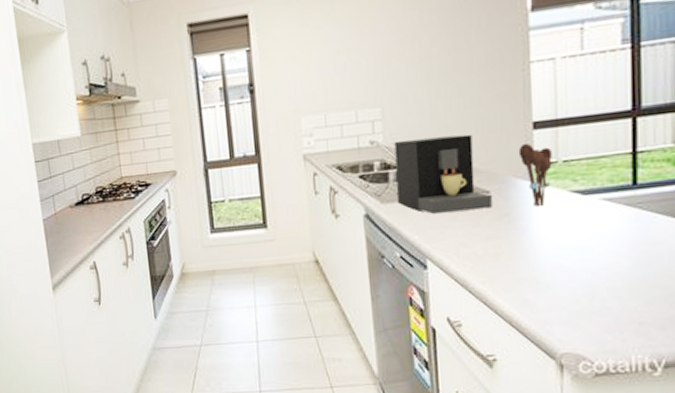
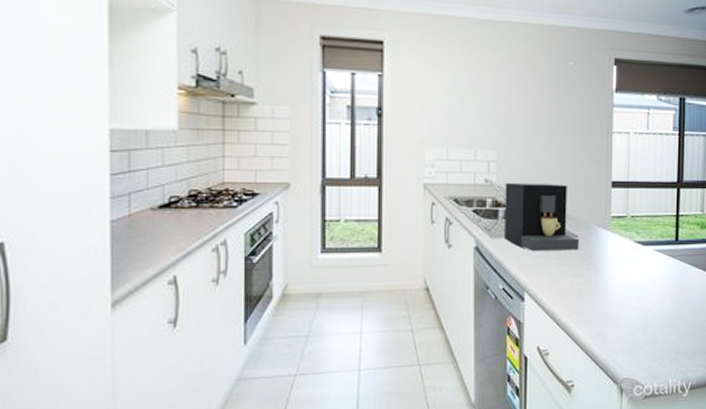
utensil holder: present [518,143,552,206] -> none [600,198,624,252]

